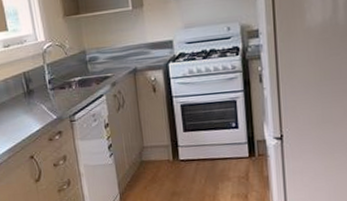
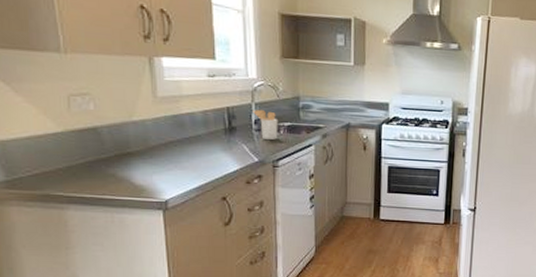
utensil holder: none [46,68,71,97] -> present [253,109,279,141]

